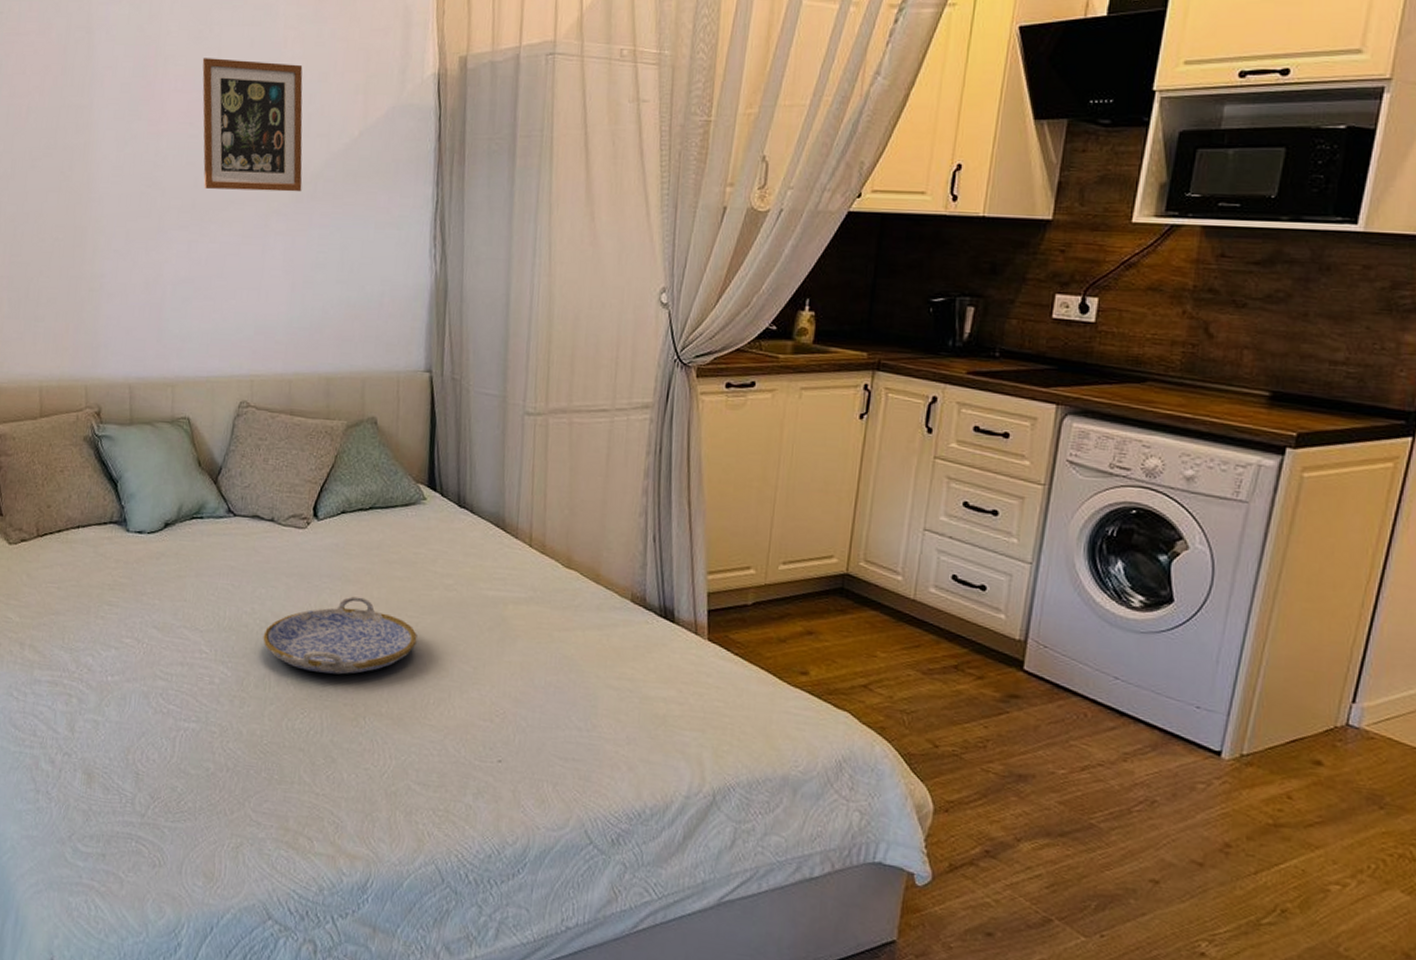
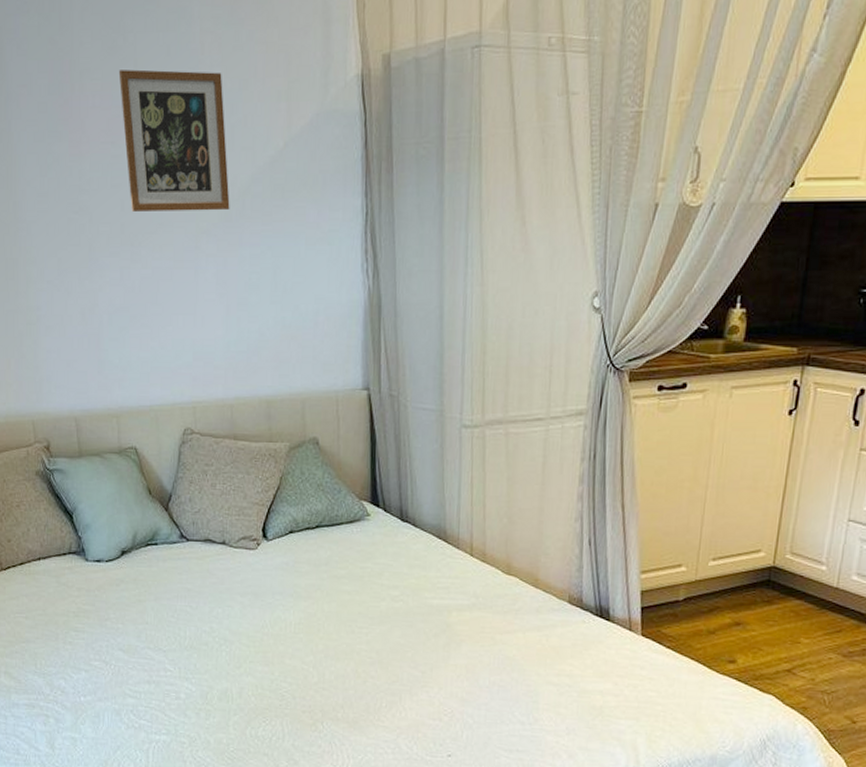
serving tray: present [263,596,417,675] -> none [223,611,368,685]

